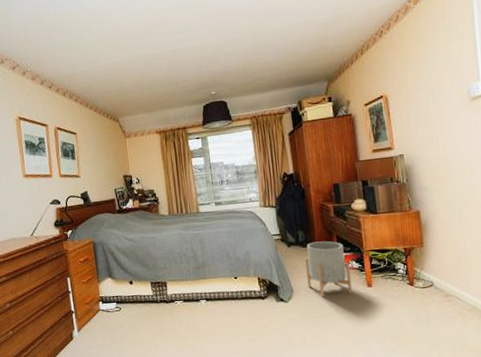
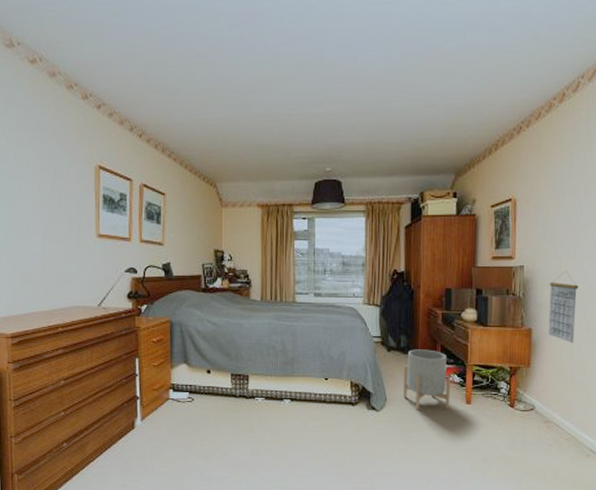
calendar: none [430,154,462,220] -> present [548,271,579,343]

